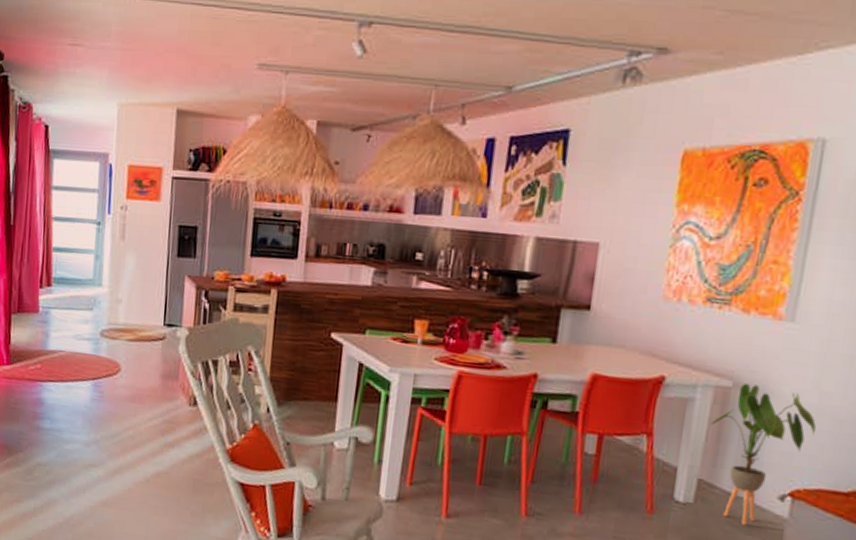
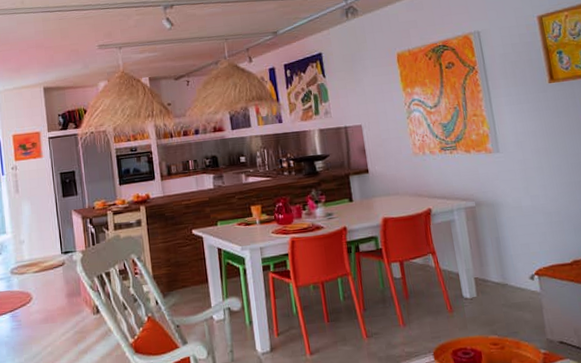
house plant: present [710,384,817,526] -> none [470,200,537,305]

